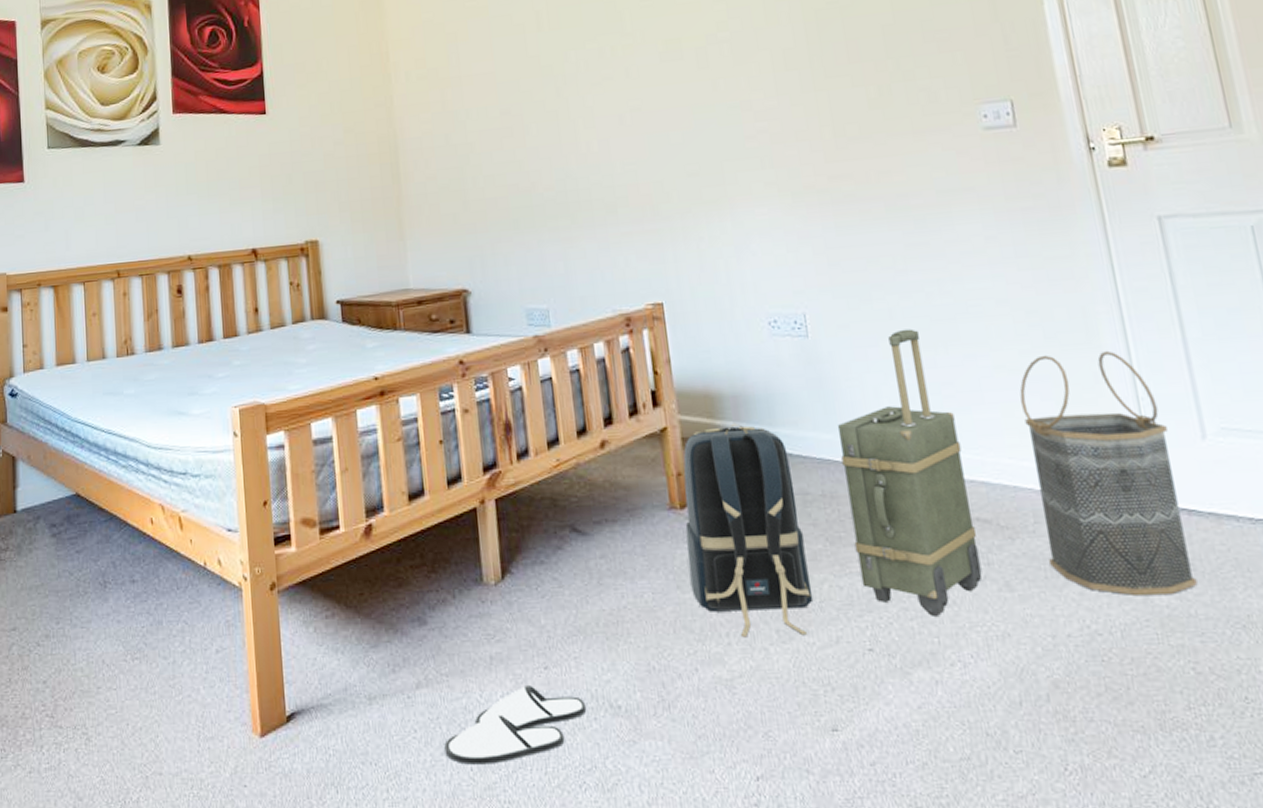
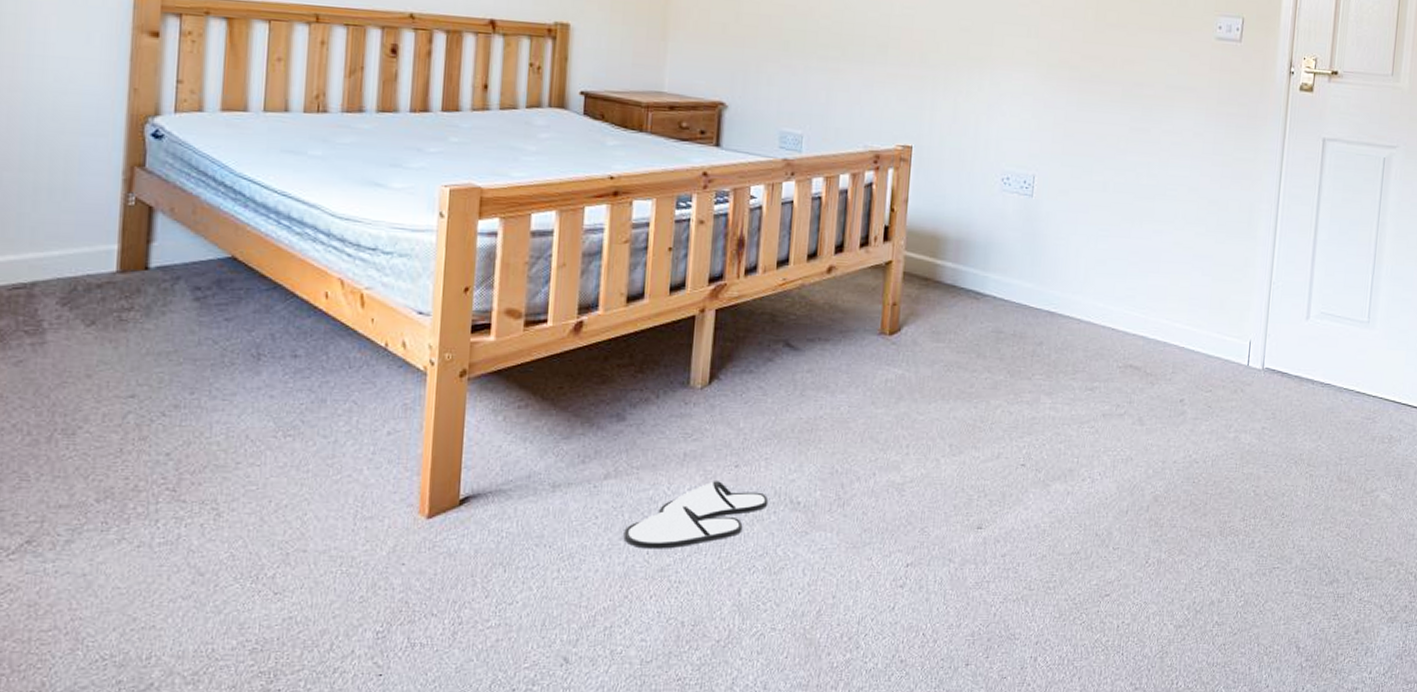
backpack: present [683,423,814,638] -> none [884,264,993,451]
suitcase: present [838,328,983,616] -> none [1028,201,1134,441]
basket: present [1019,350,1198,597] -> none [1175,238,1285,436]

